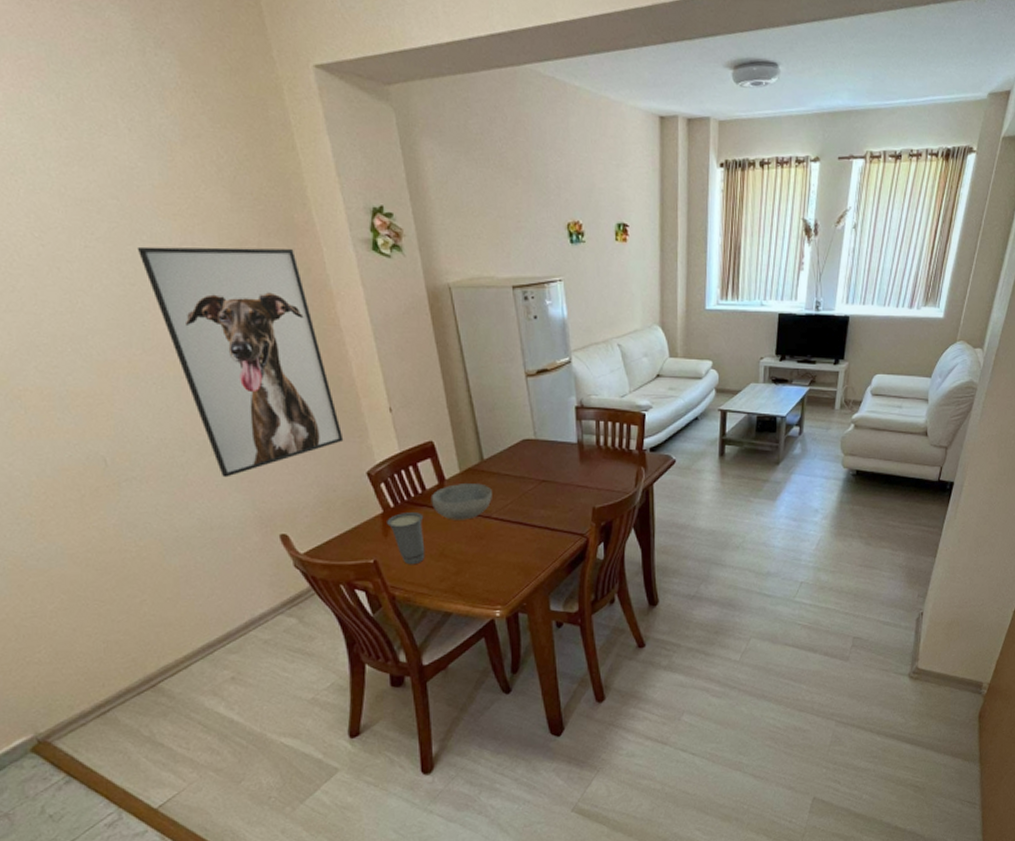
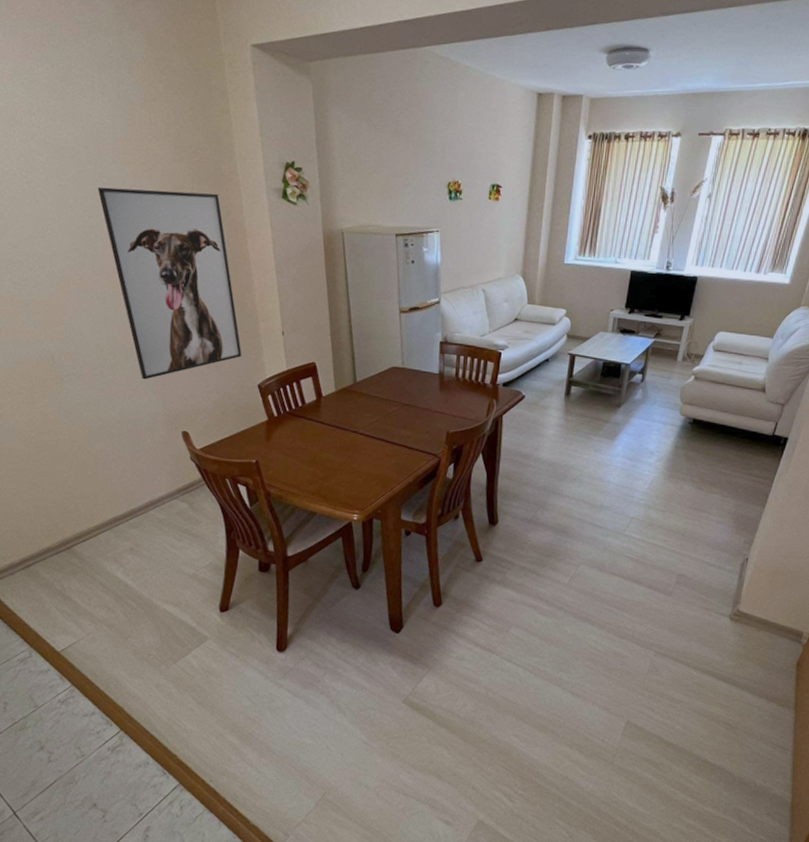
cup: present [387,512,425,565] -> none [270,422,301,468]
bowl: present [430,483,492,520] -> none [308,401,361,433]

